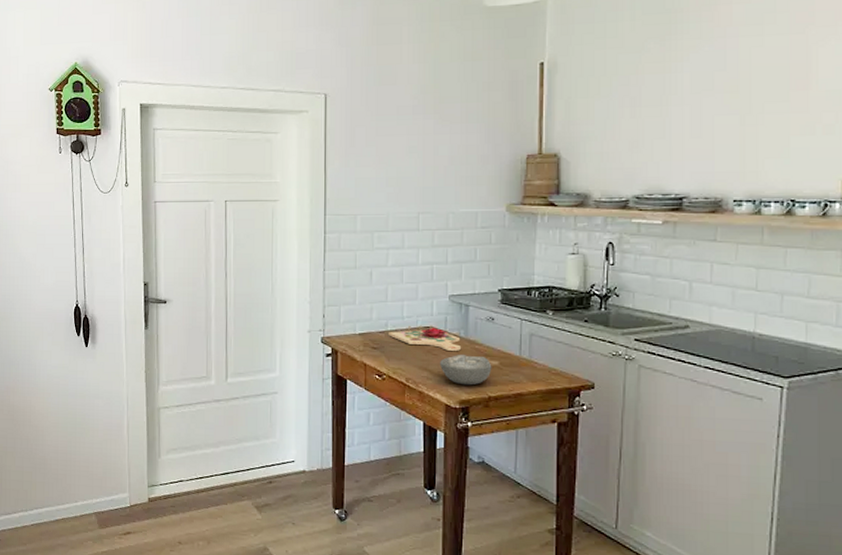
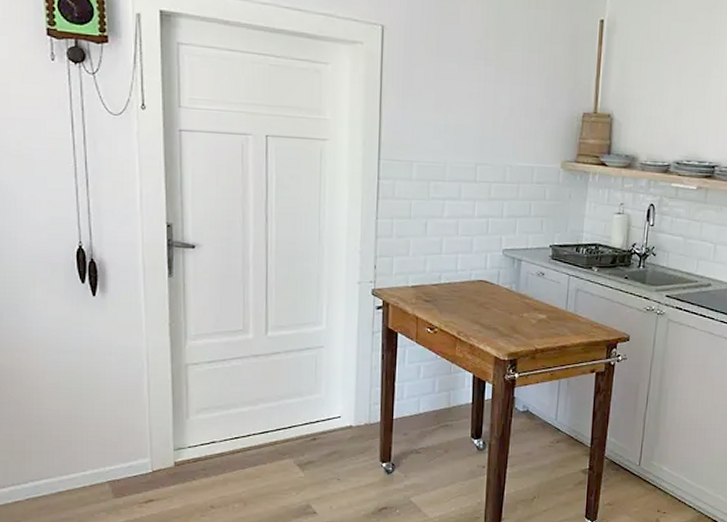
cutting board: present [389,325,462,351] -> none [442,278,513,305]
bowl: present [439,354,492,386] -> none [490,307,540,338]

